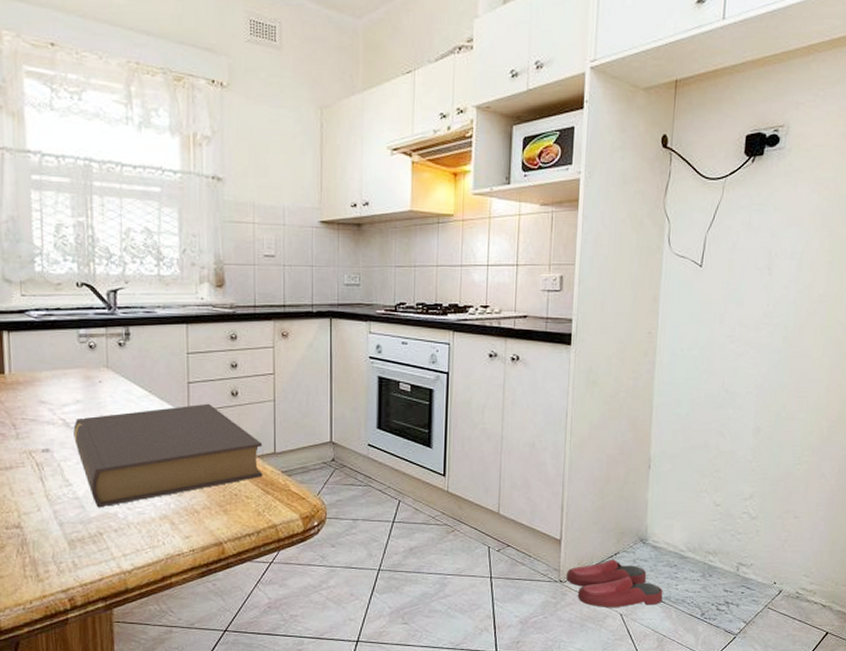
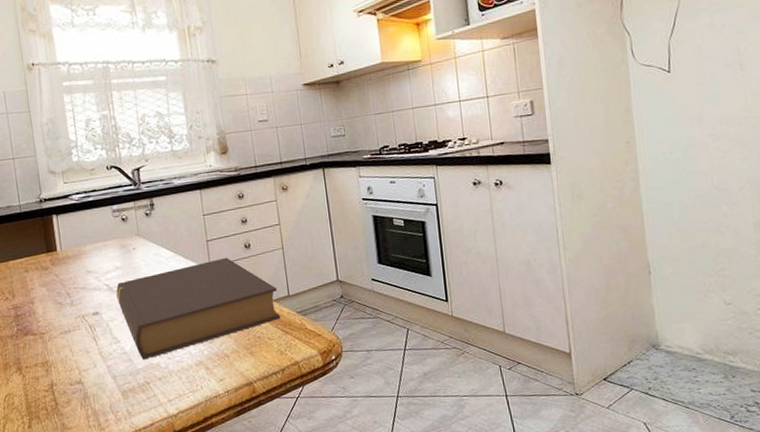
slippers: present [566,559,663,608] -> none [581,368,686,418]

